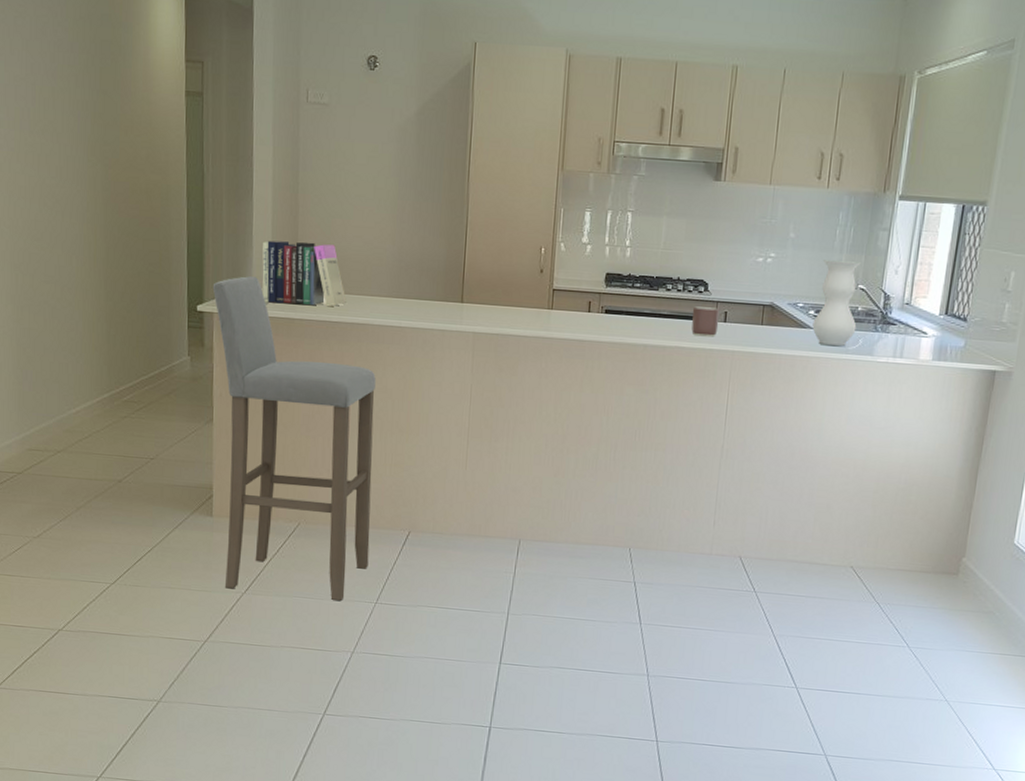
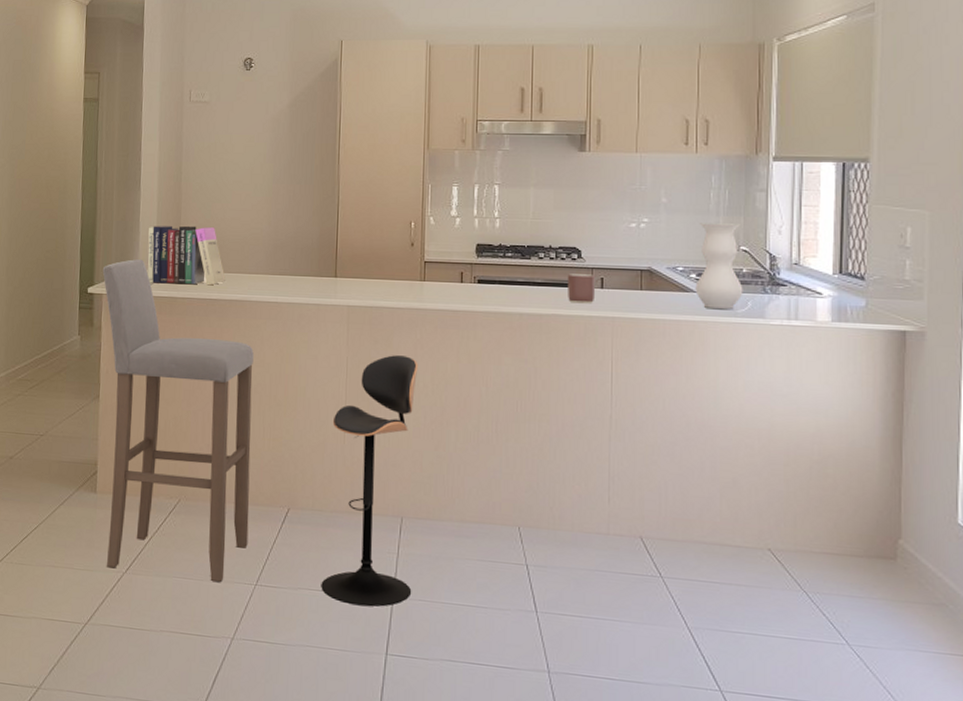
bar stool: none [439,383,542,622] -> present [321,355,419,607]

